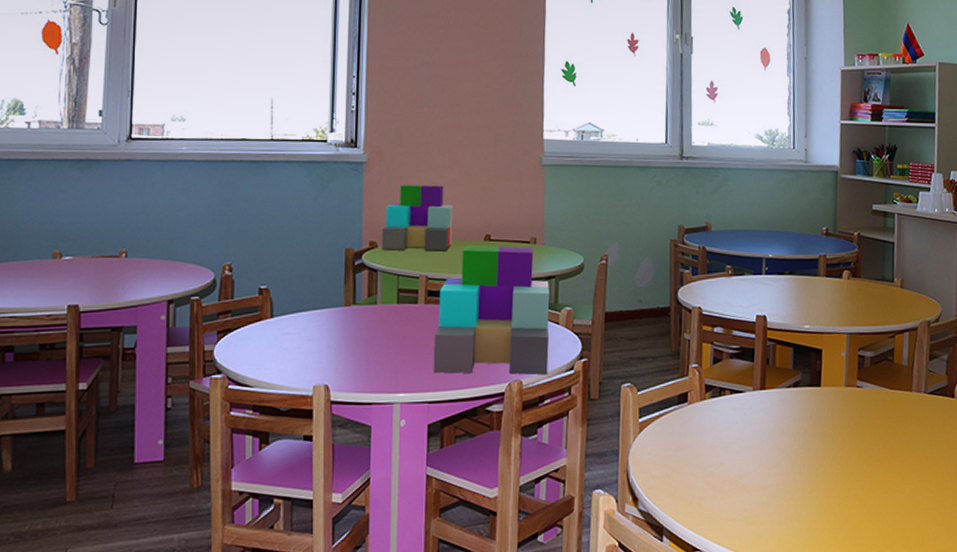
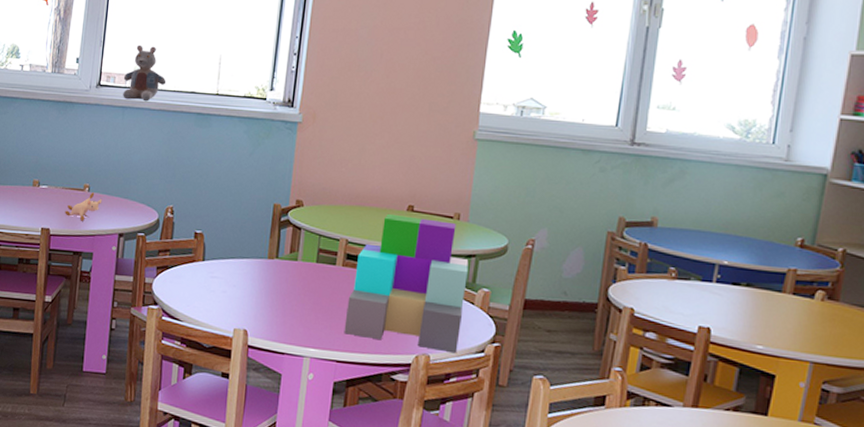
toy animal: none [97,258,144,292] -> present [65,192,103,221]
stuffed animal: none [159,92,212,153] -> present [123,44,167,102]
toy blocks: present [381,184,453,252] -> none [307,147,379,217]

